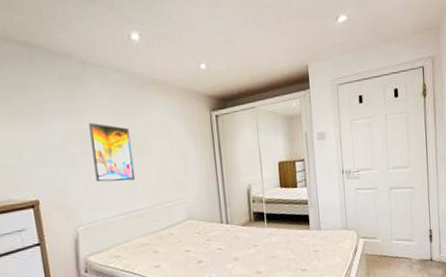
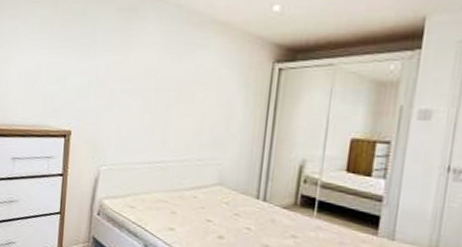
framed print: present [88,122,136,182] -> none [129,59,175,128]

